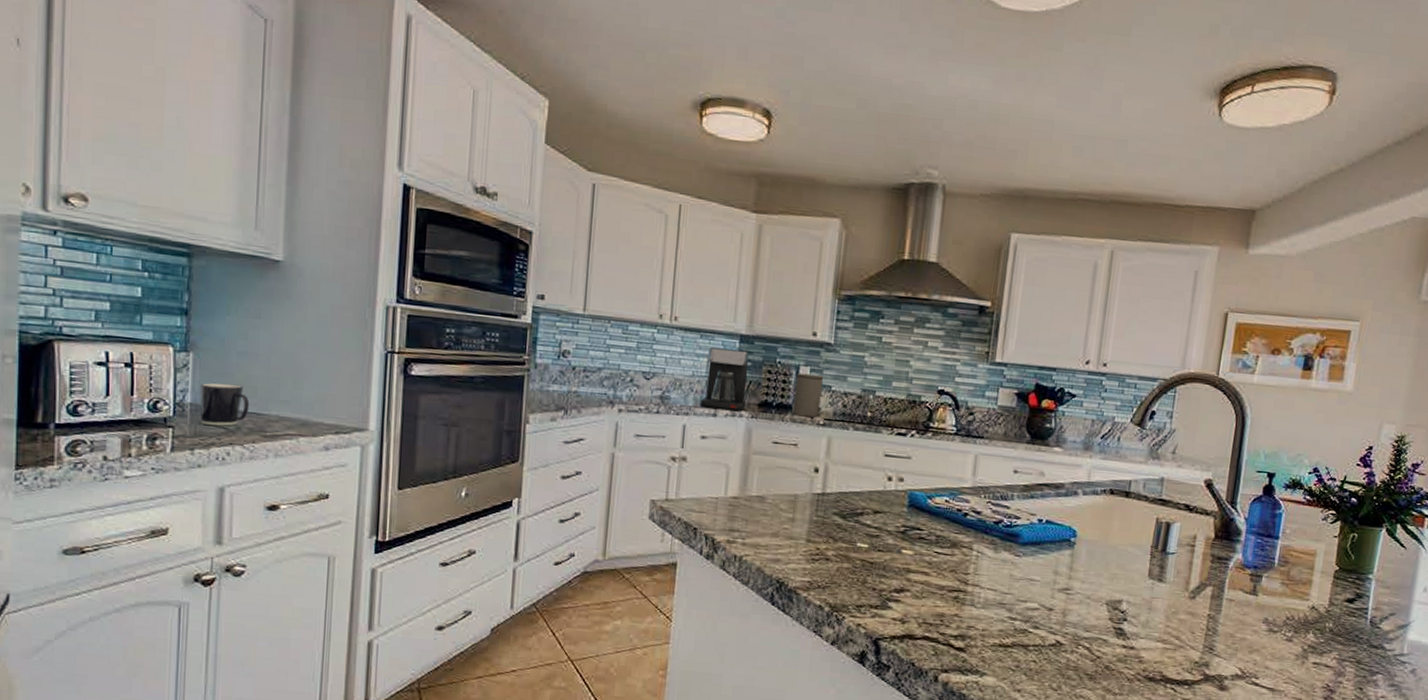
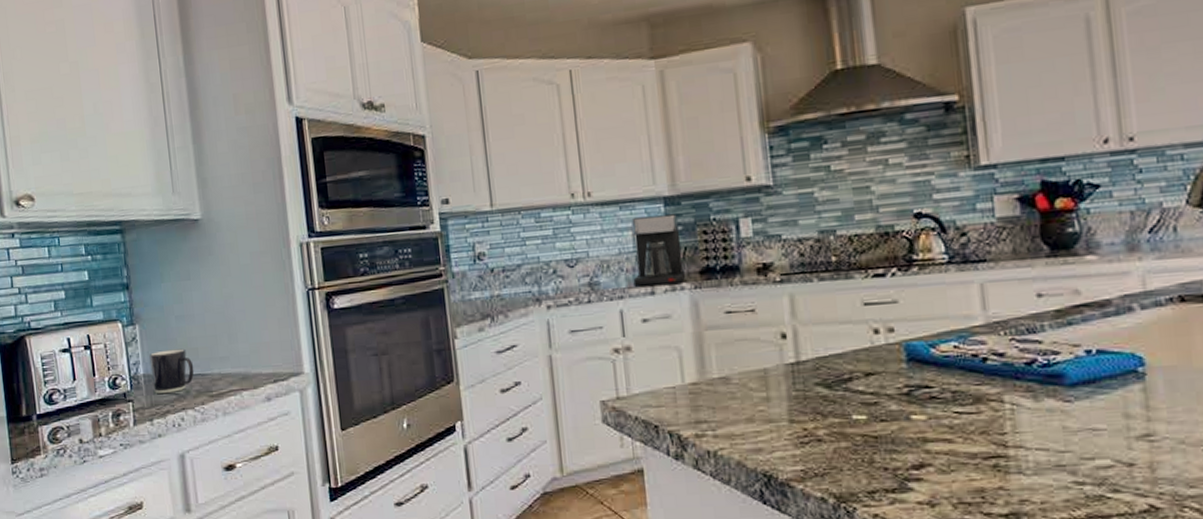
canister: present [793,372,824,418] -> none [736,224,773,277]

